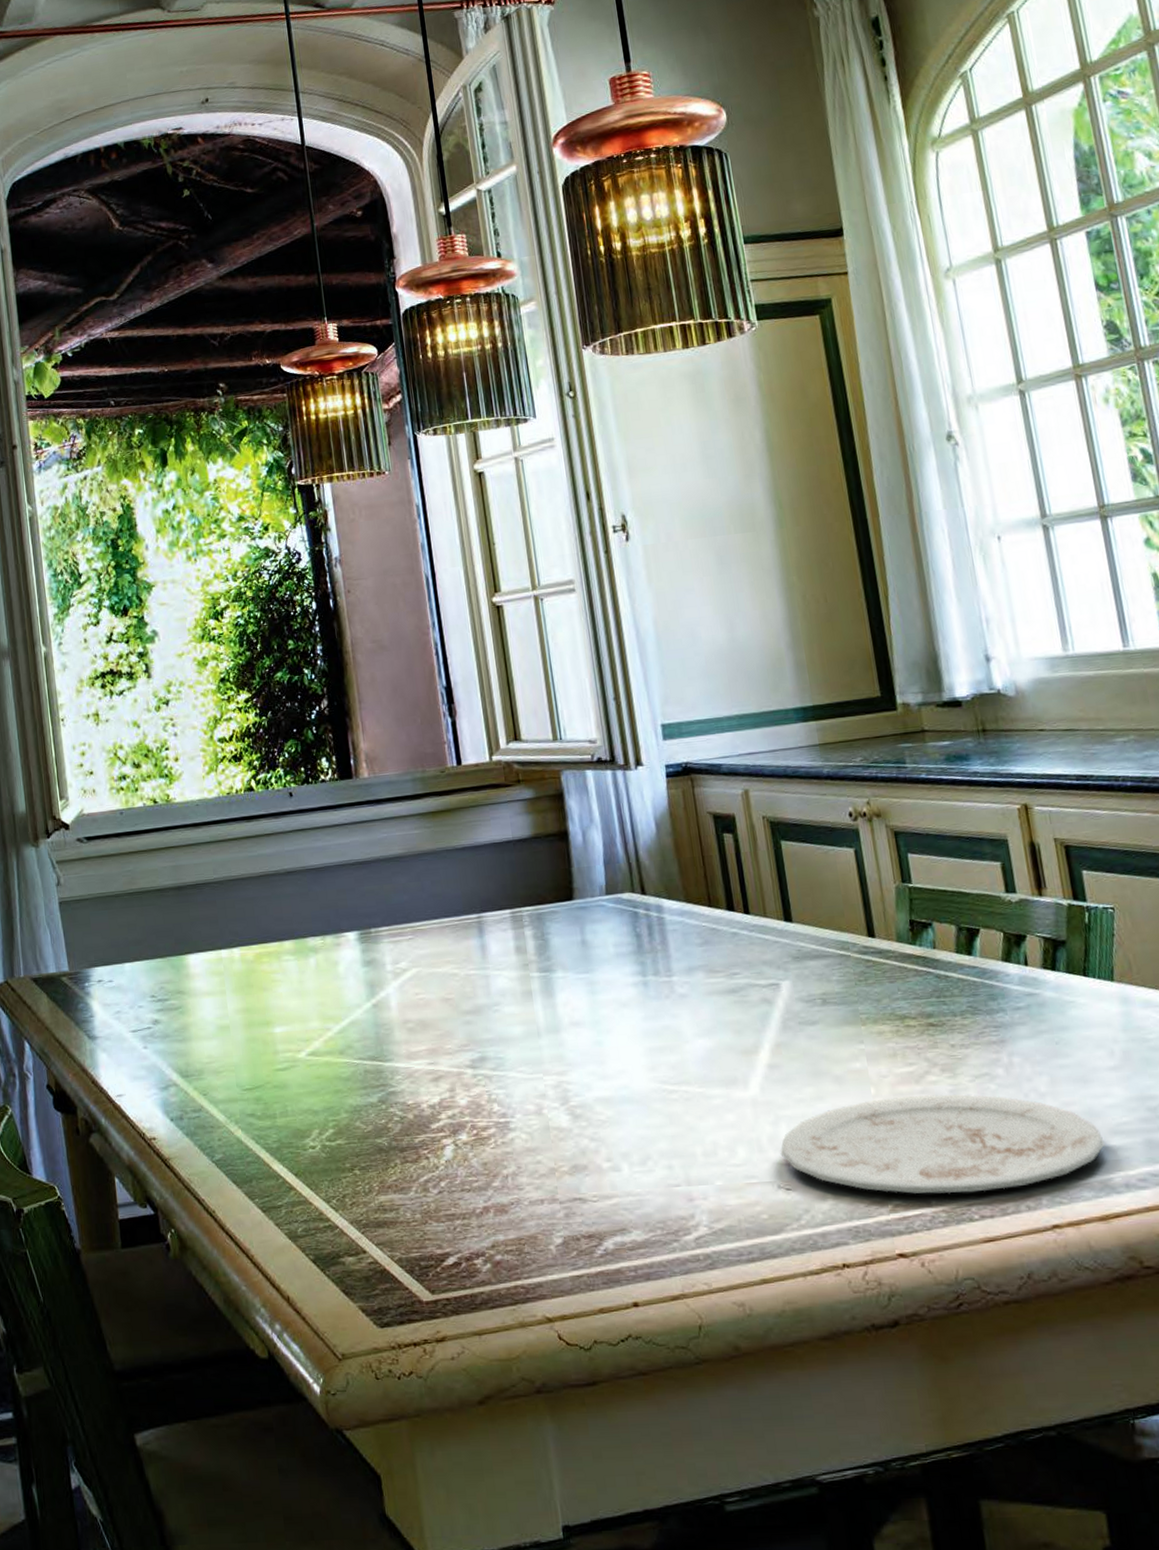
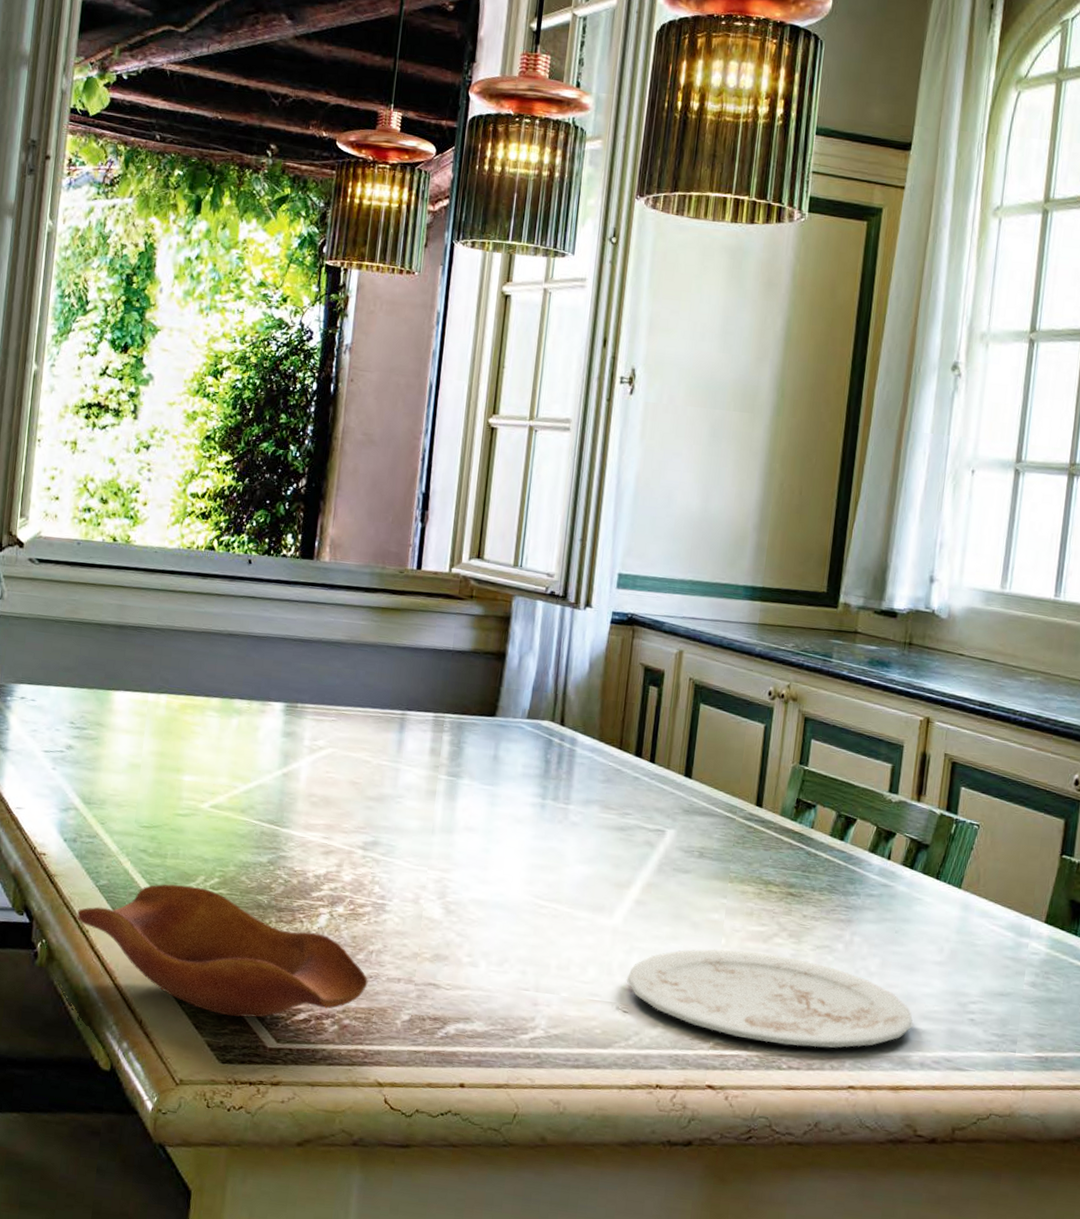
wooden bowl: none [200,1142,511,1275] -> present [77,884,368,1018]

